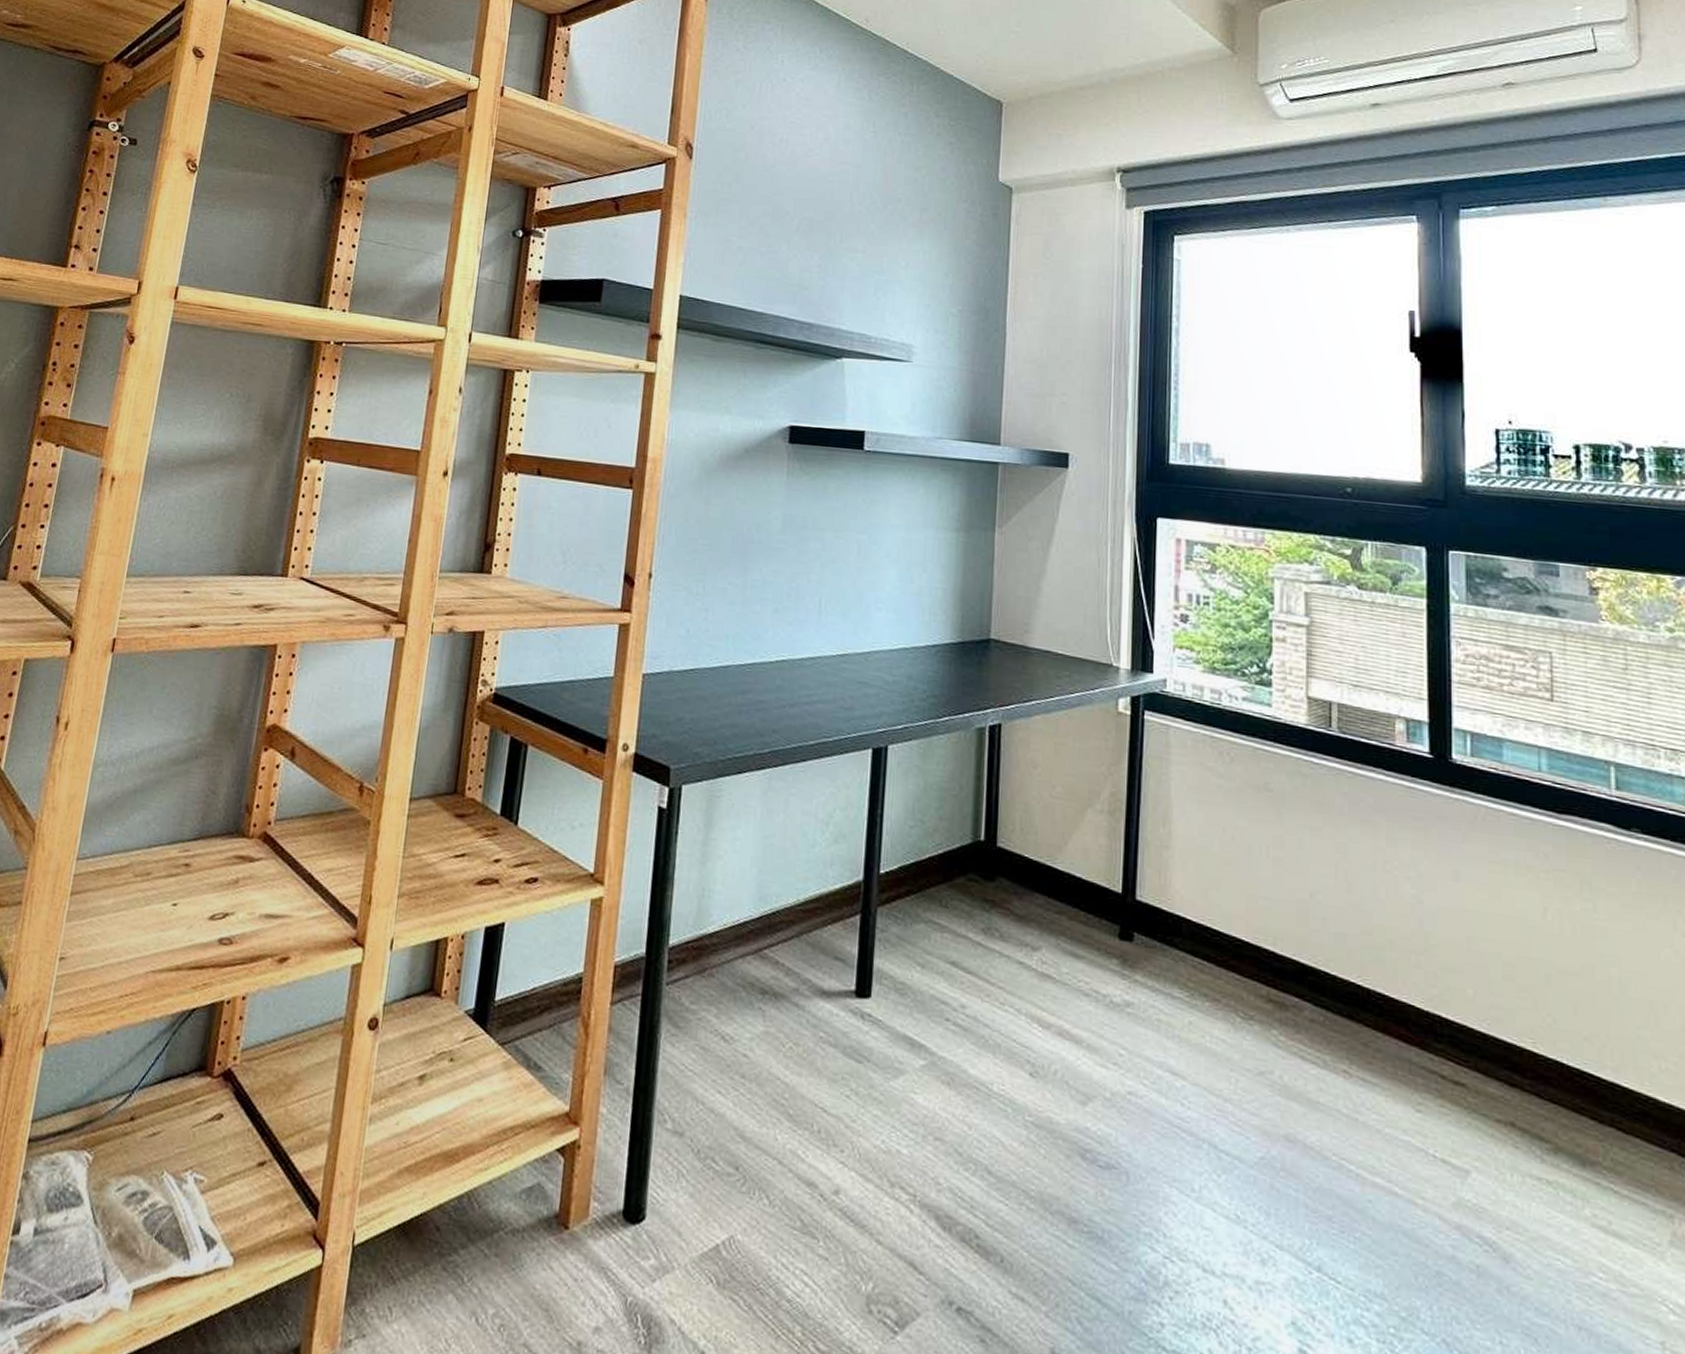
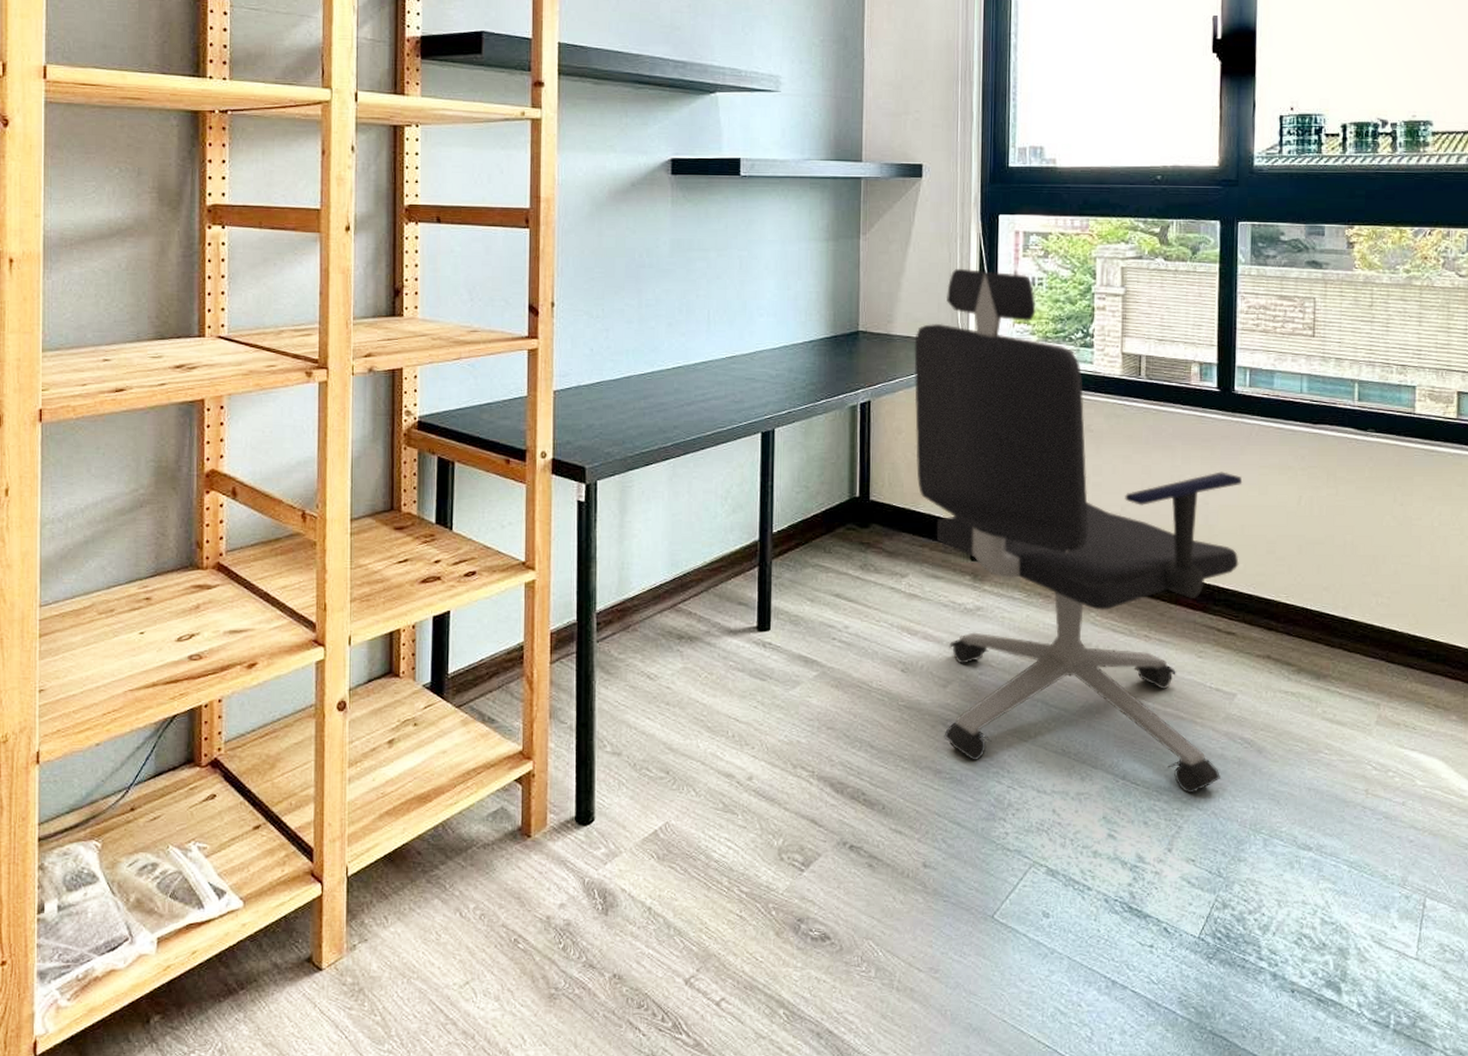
office chair: none [1053,575,1467,1308] -> present [914,268,1243,794]

